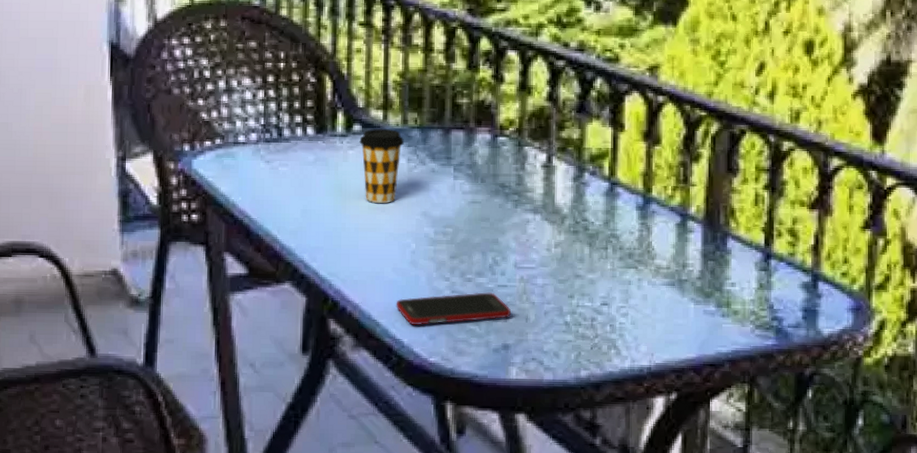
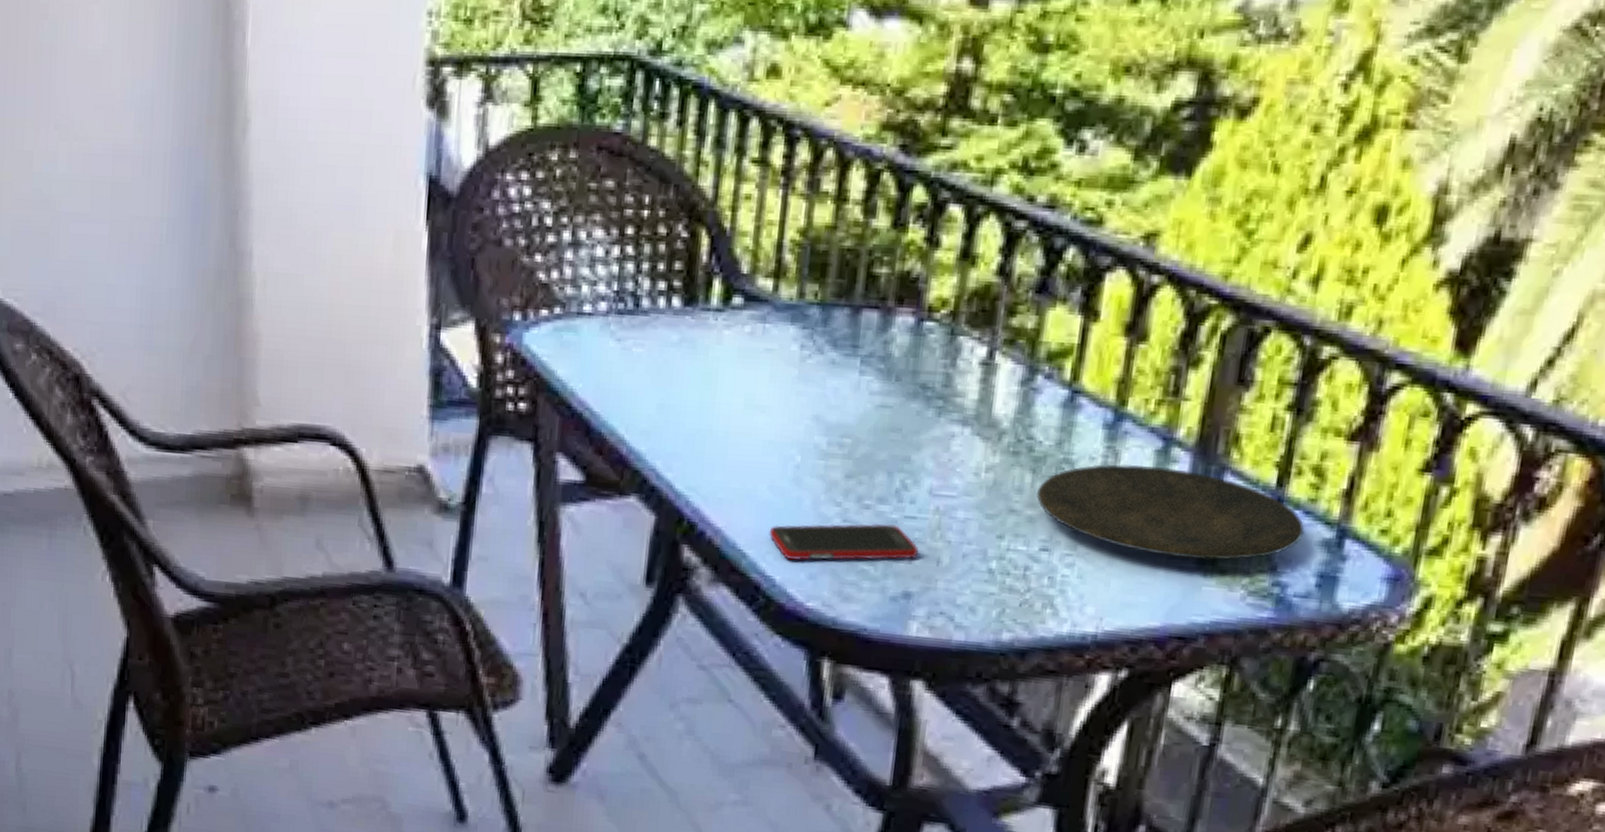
coffee cup: present [359,128,404,203] -> none [739,302,798,401]
plate: none [594,235,789,304] -> present [1036,464,1305,561]

